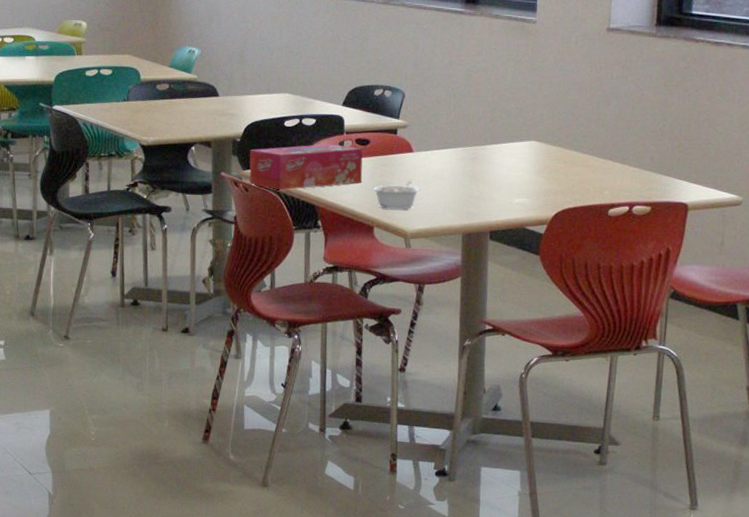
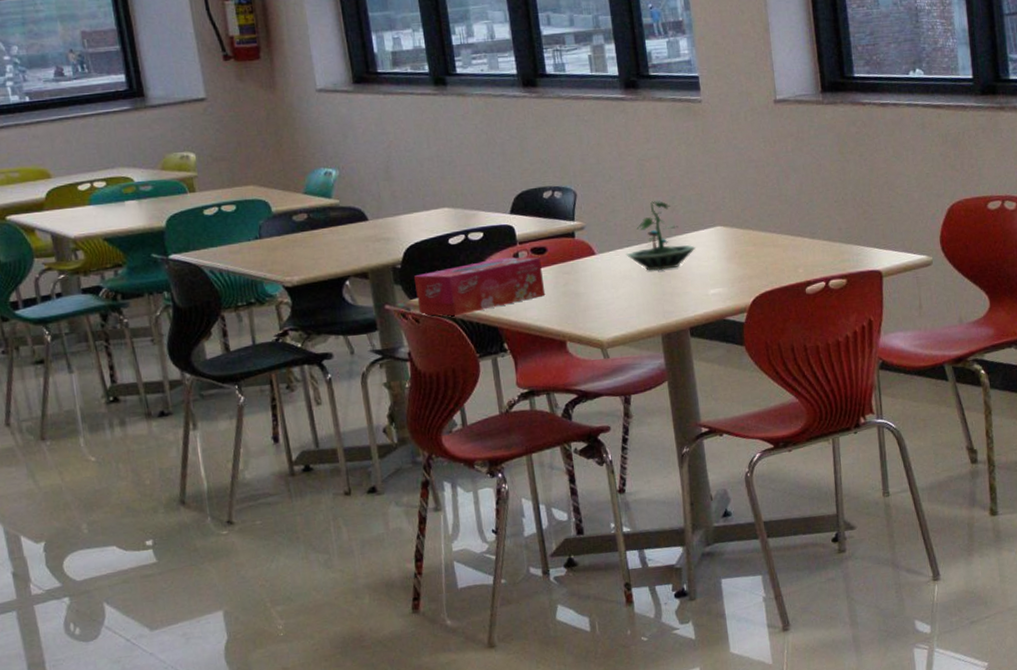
legume: present [372,181,421,210] -> none [558,286,610,320]
terrarium: none [441,110,508,175] -> present [625,200,696,271]

